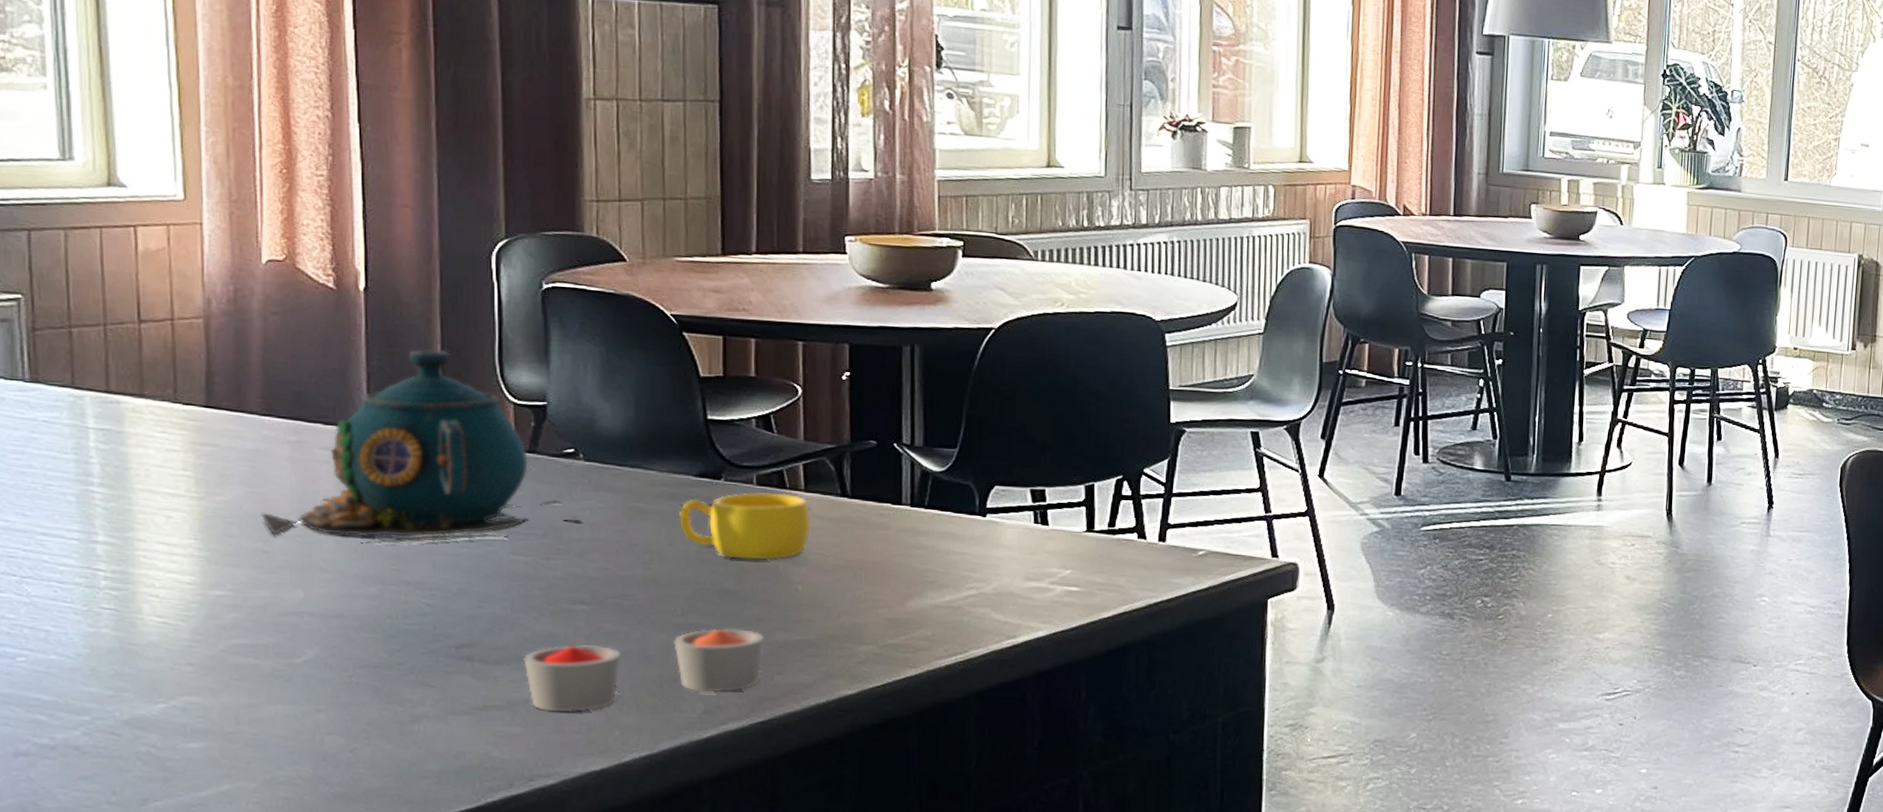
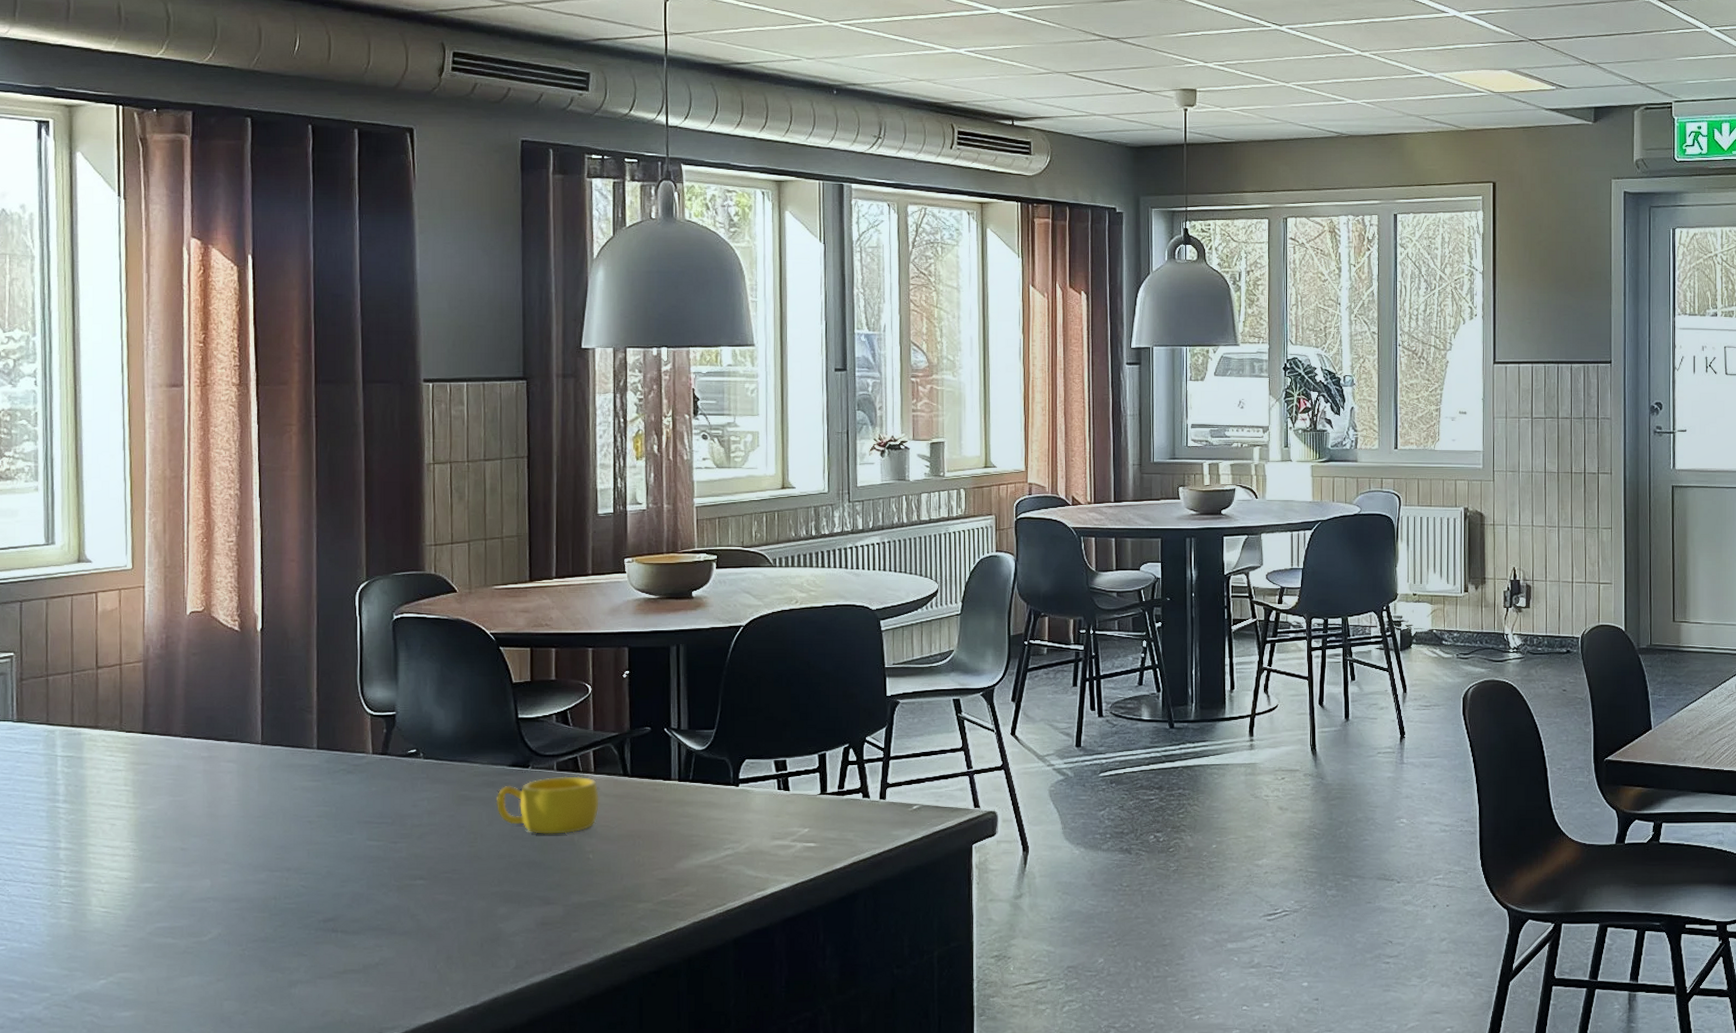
teapot: present [261,349,583,544] -> none [181,675,422,838]
candle: present [523,628,764,713] -> none [376,894,563,973]

